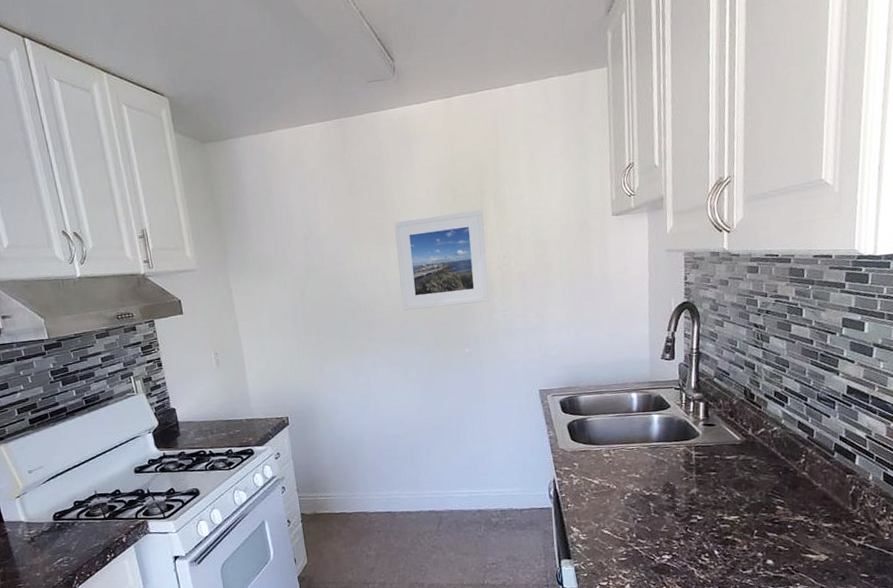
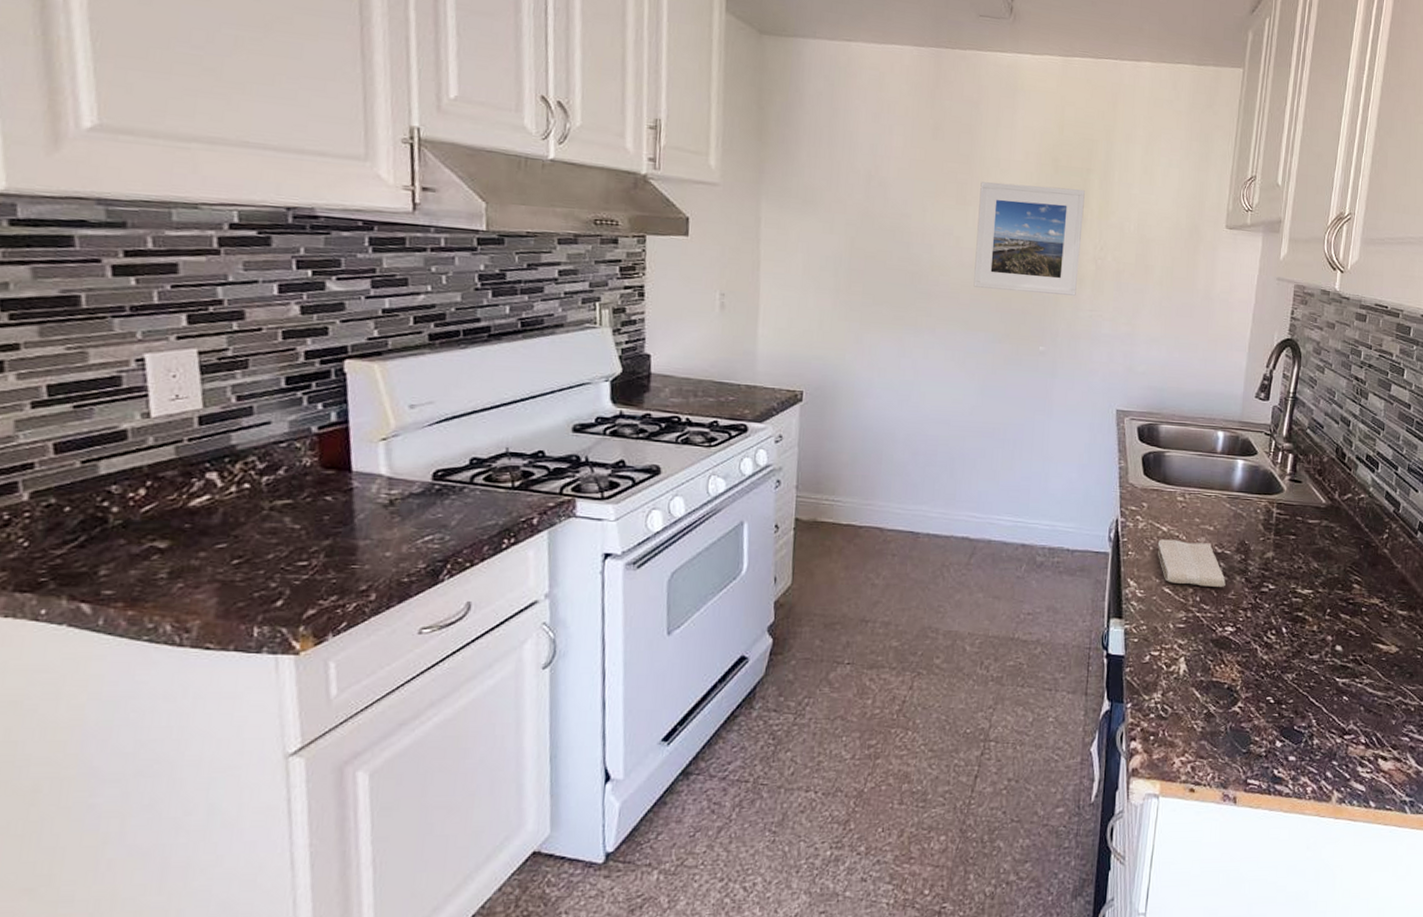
washcloth: none [592,489,657,526] -> present [1157,539,1226,587]

